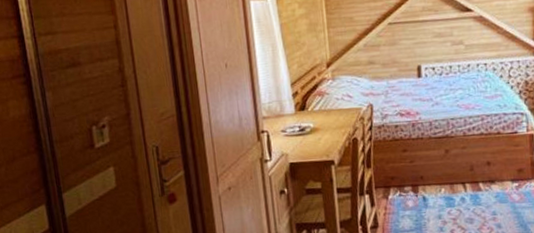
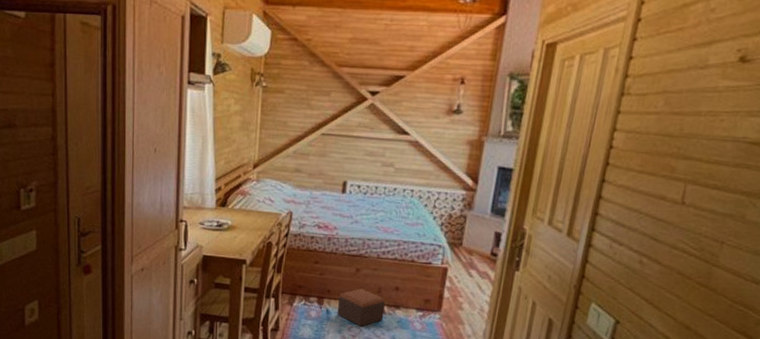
footstool: none [433,169,481,208] -> present [336,288,385,327]

